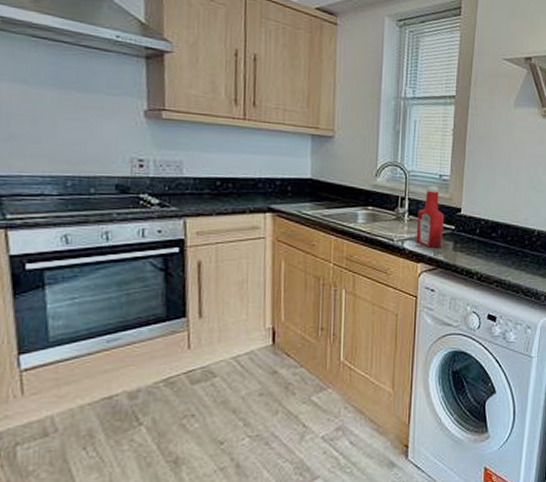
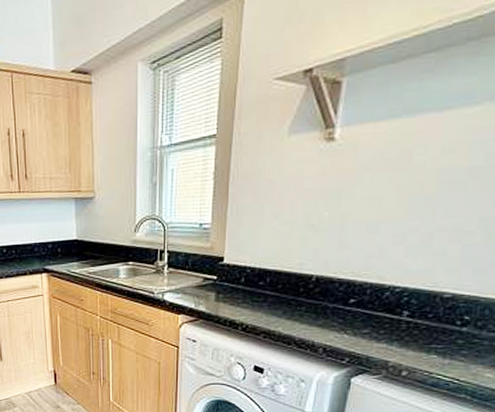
ketchup bottle: present [416,186,444,248] -> none [176,236,205,299]

